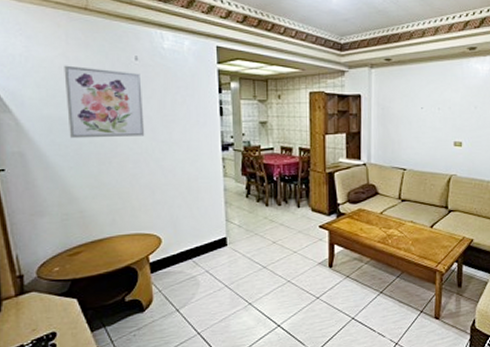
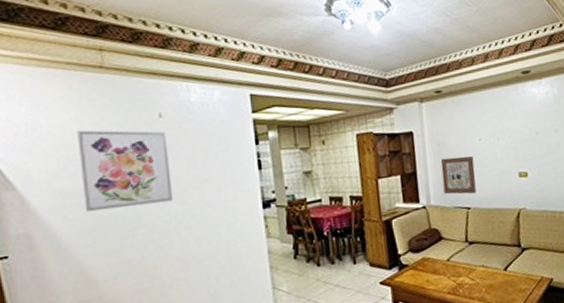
wall art: none [383,122,414,157] -> present [440,156,477,195]

